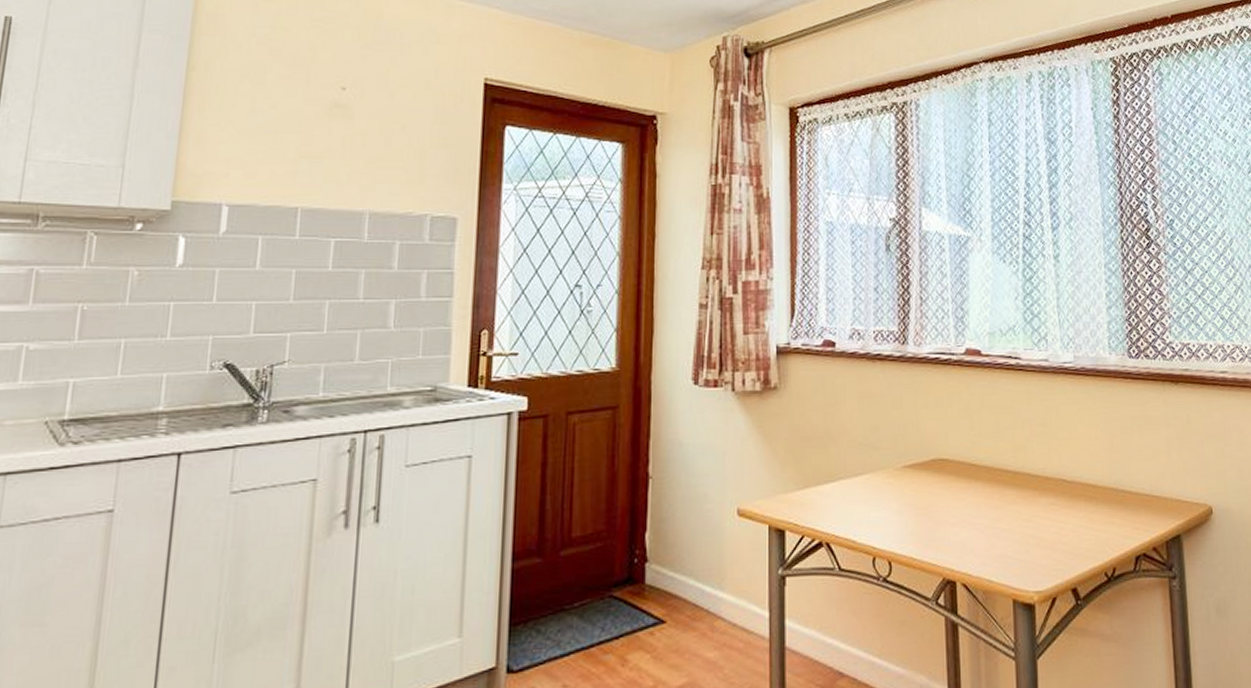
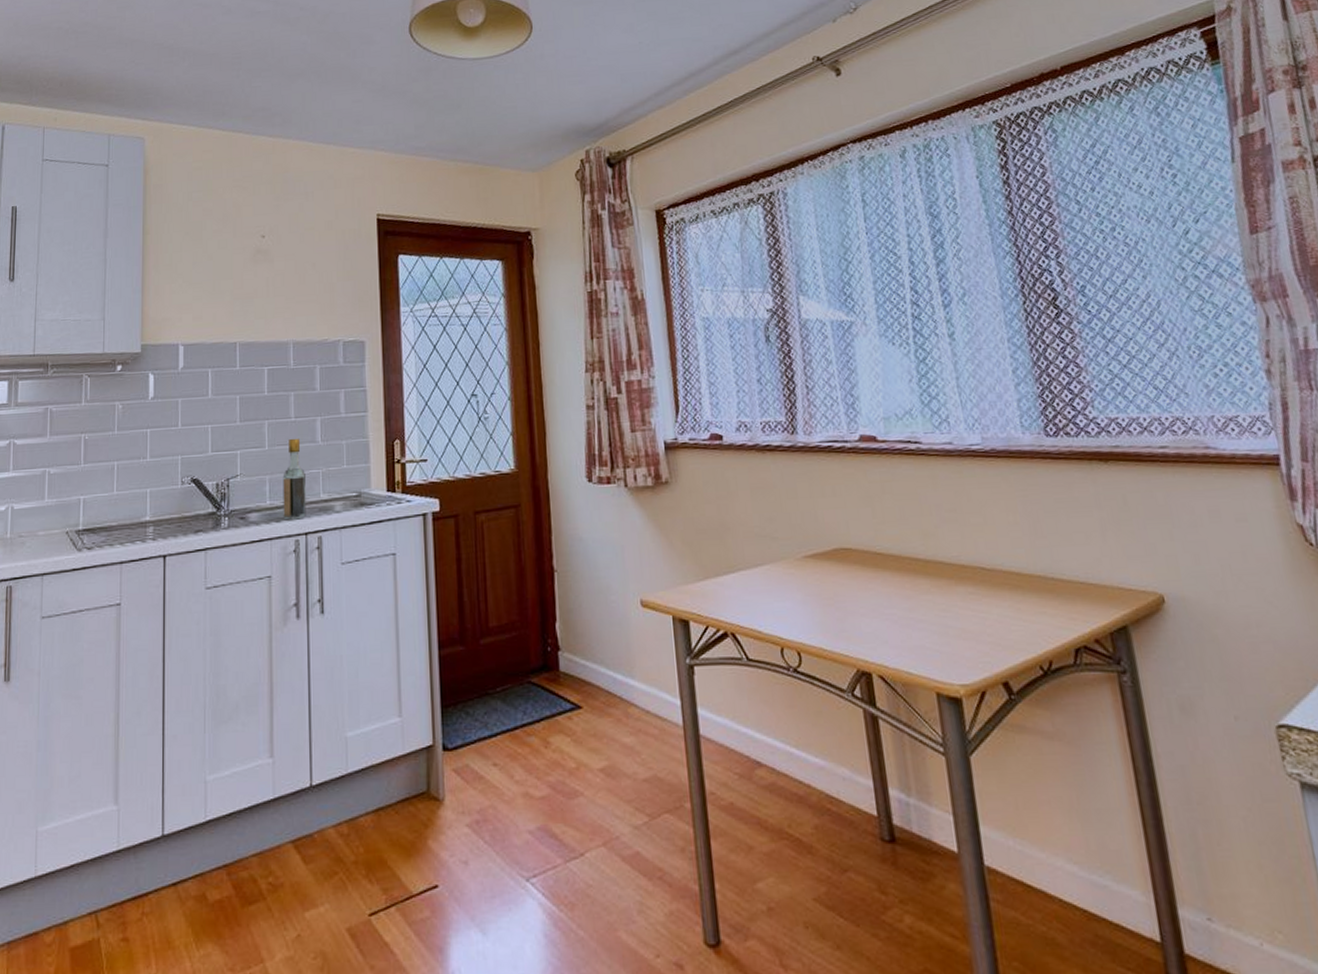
bottle: none [338,322,371,416] -> present [282,438,306,520]

